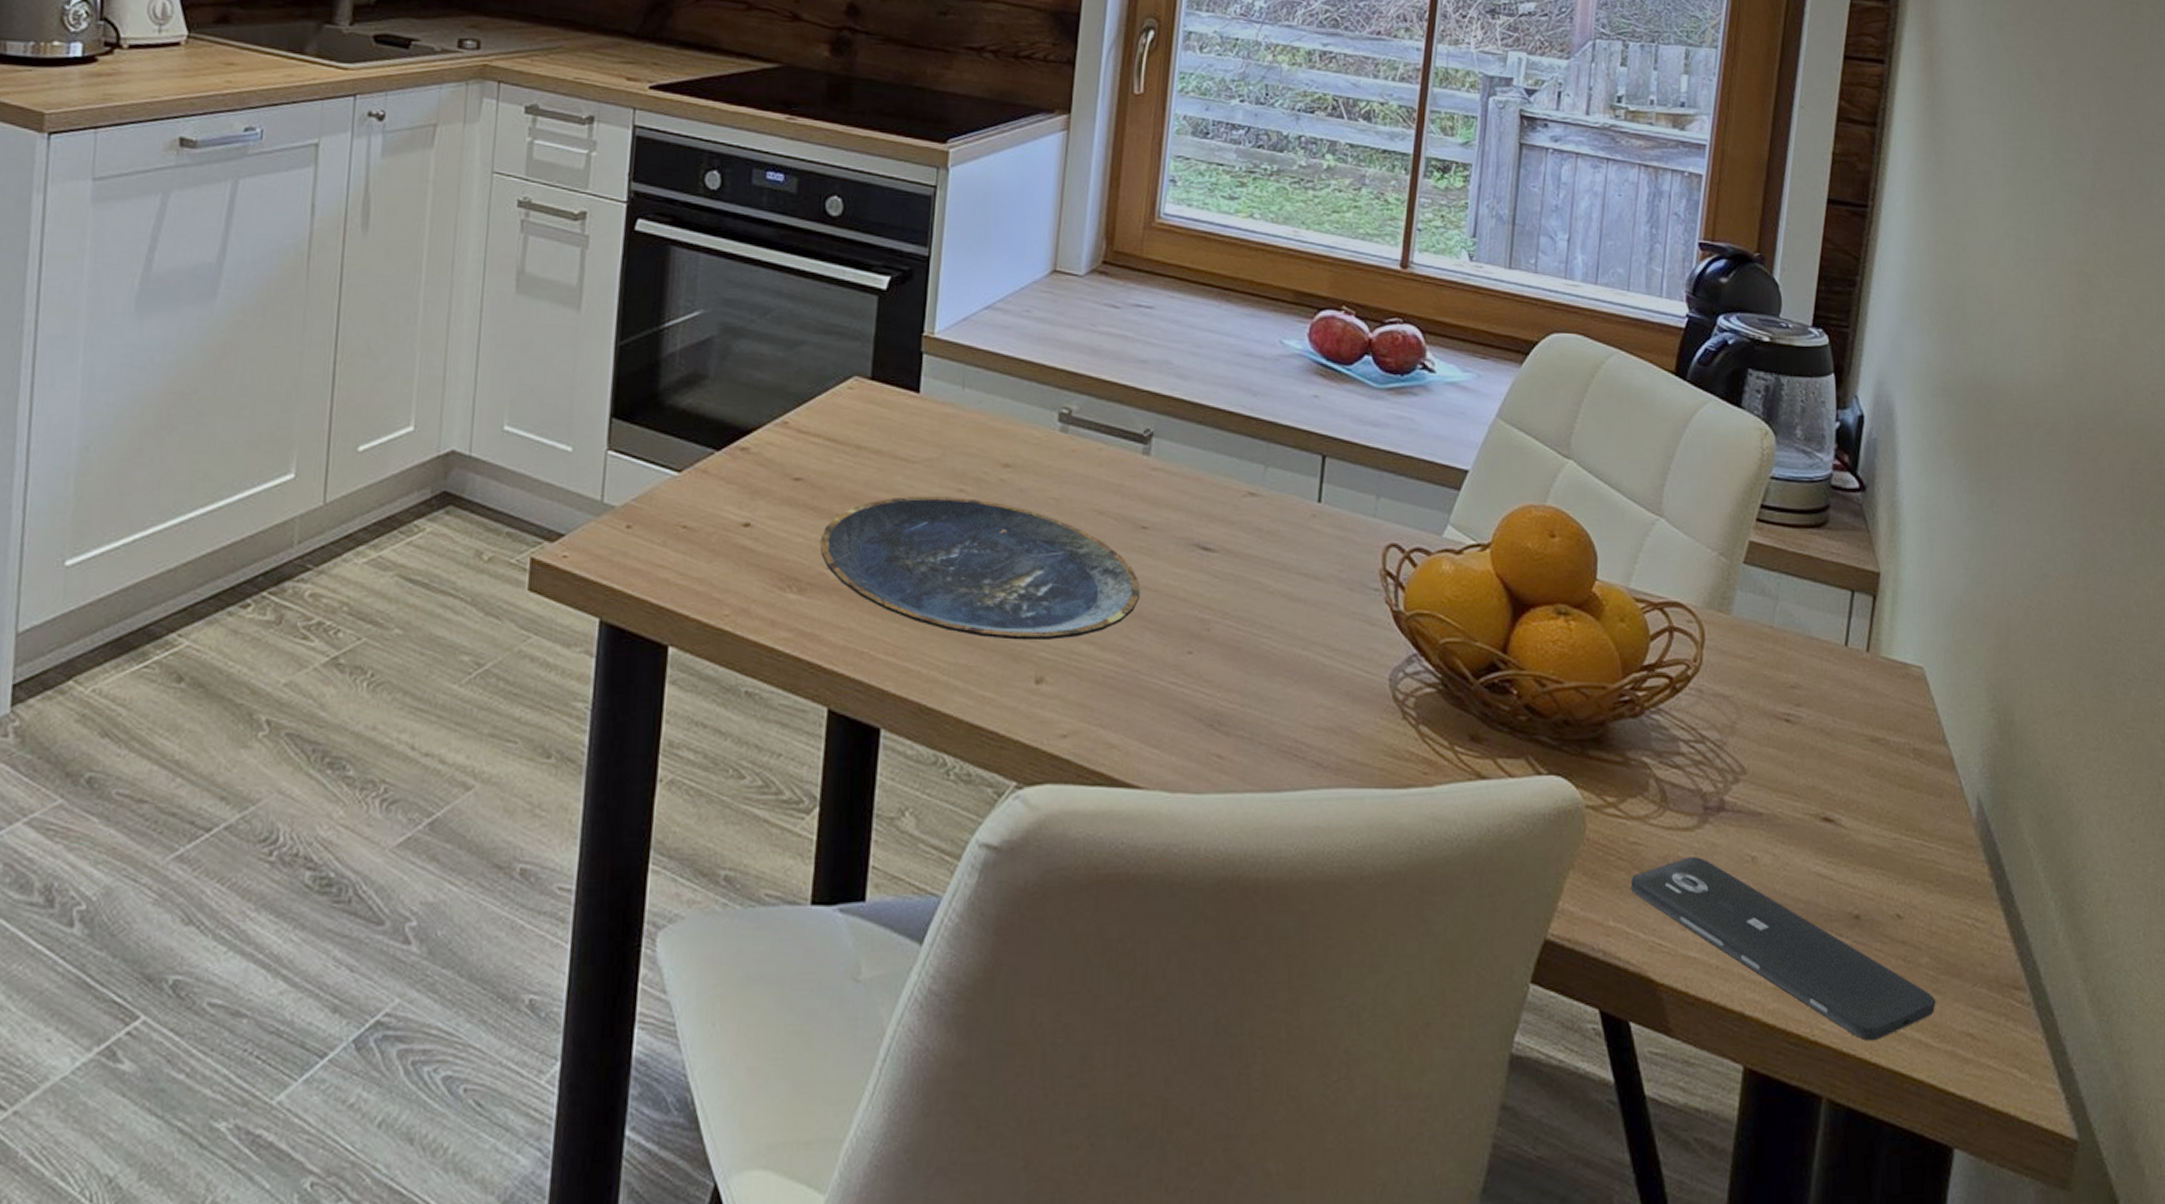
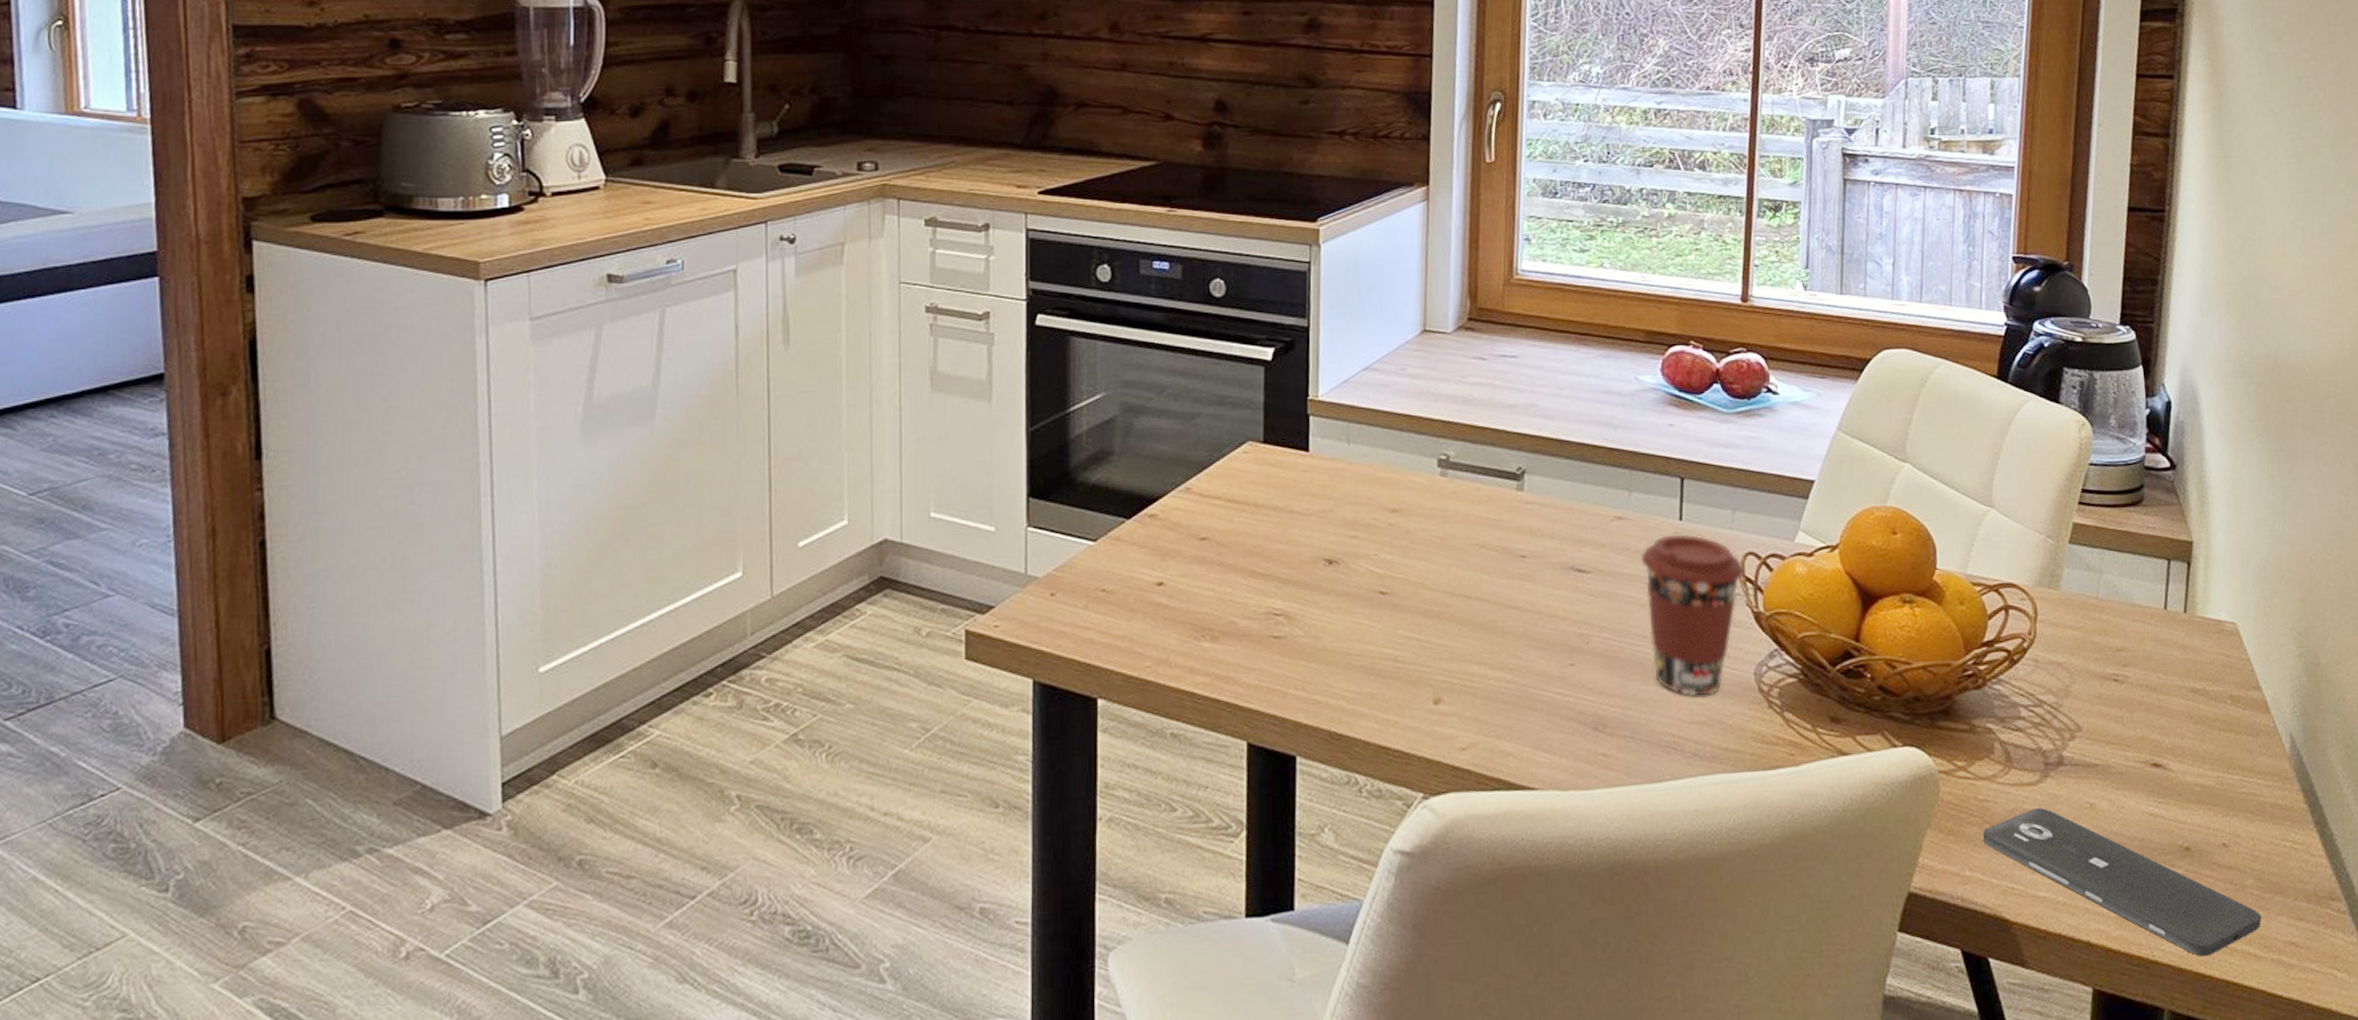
plate: present [820,496,1140,641] -> none [1228,543,1523,667]
coffee cup: none [1273,517,1386,700] -> present [1640,534,1745,697]

